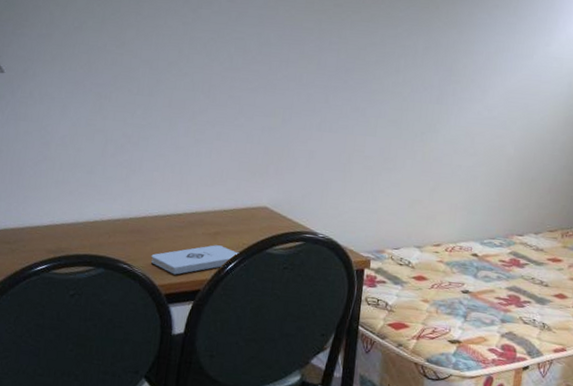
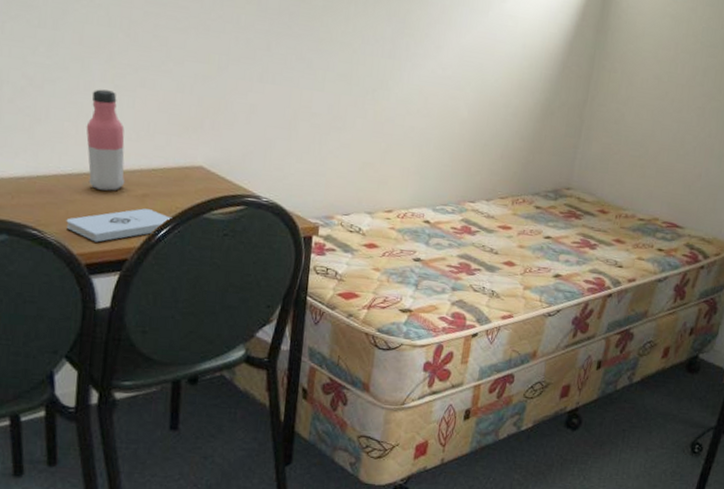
water bottle: none [170,143,202,230] -> present [86,89,125,191]

